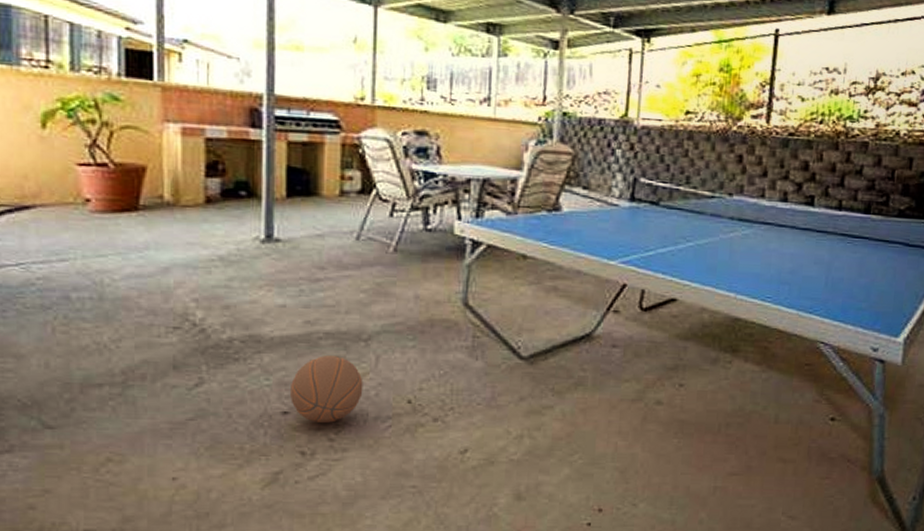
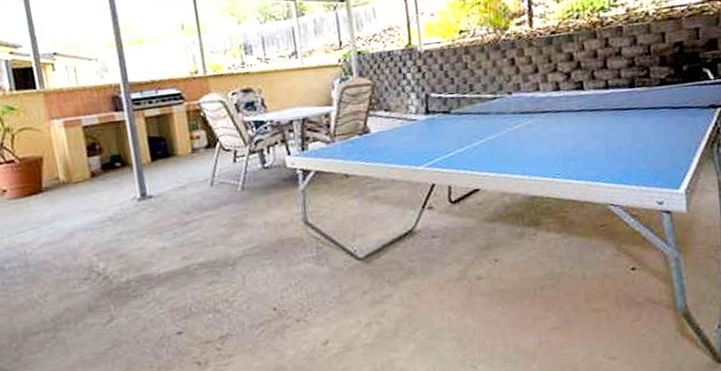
basketball: present [291,355,363,424] -> none [180,281,237,338]

